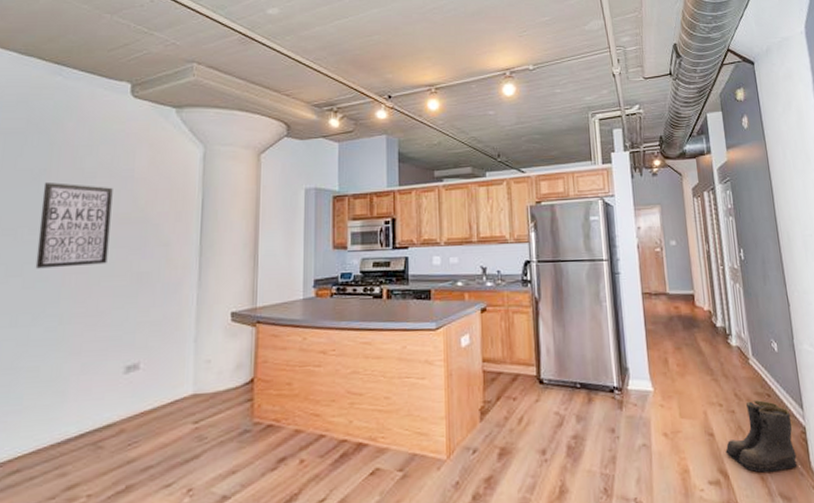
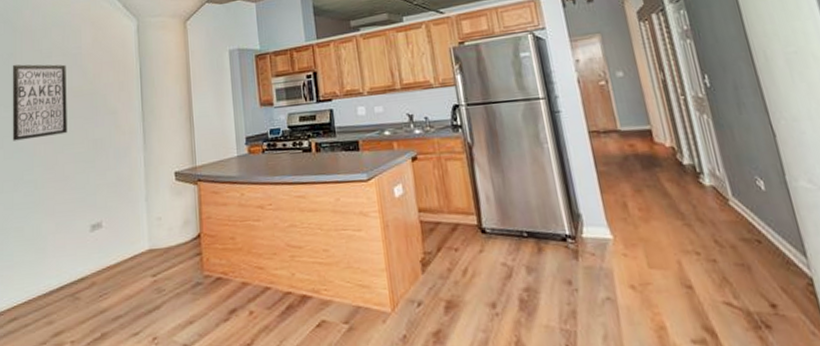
boots: present [725,400,798,473] -> none [709,247,807,332]

